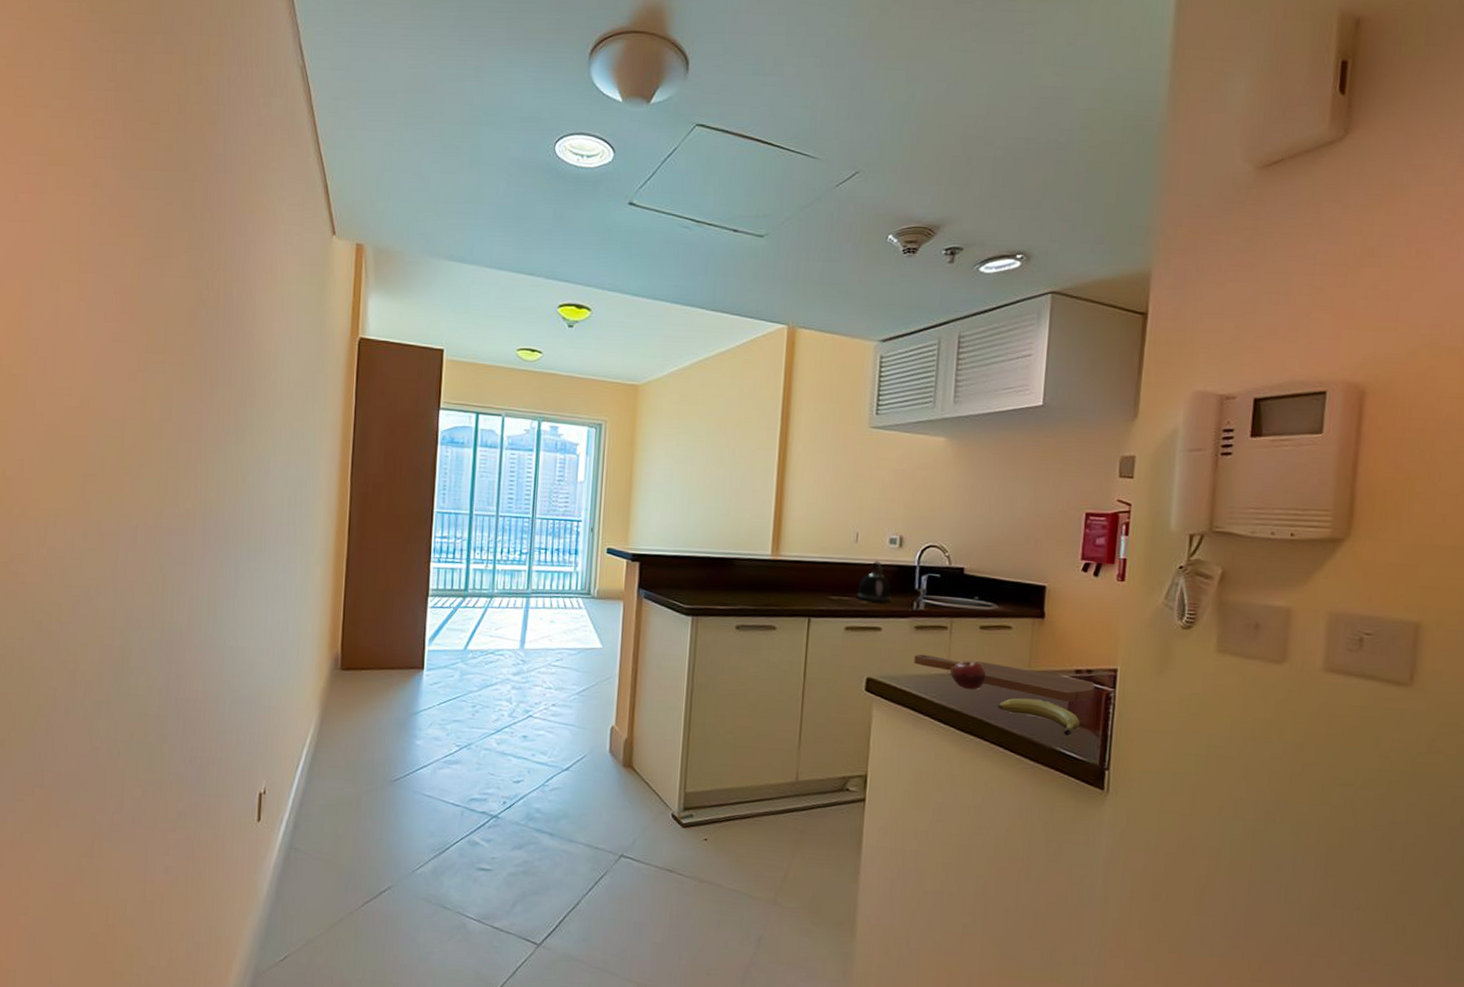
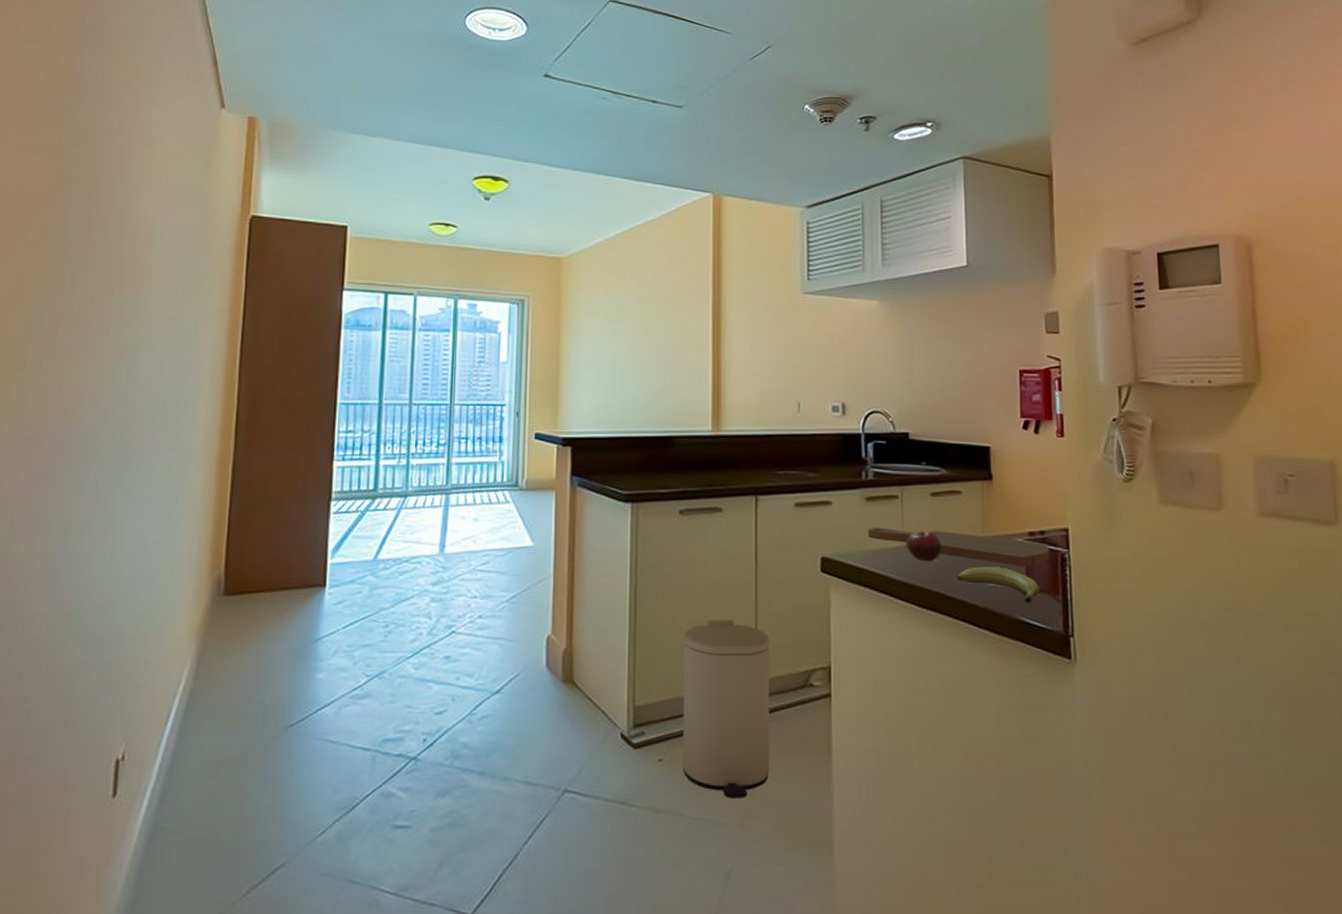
pedal bin: none [725,725,812,879] -> present [682,620,770,799]
kettle: present [856,560,891,602] -> none [803,430,839,474]

